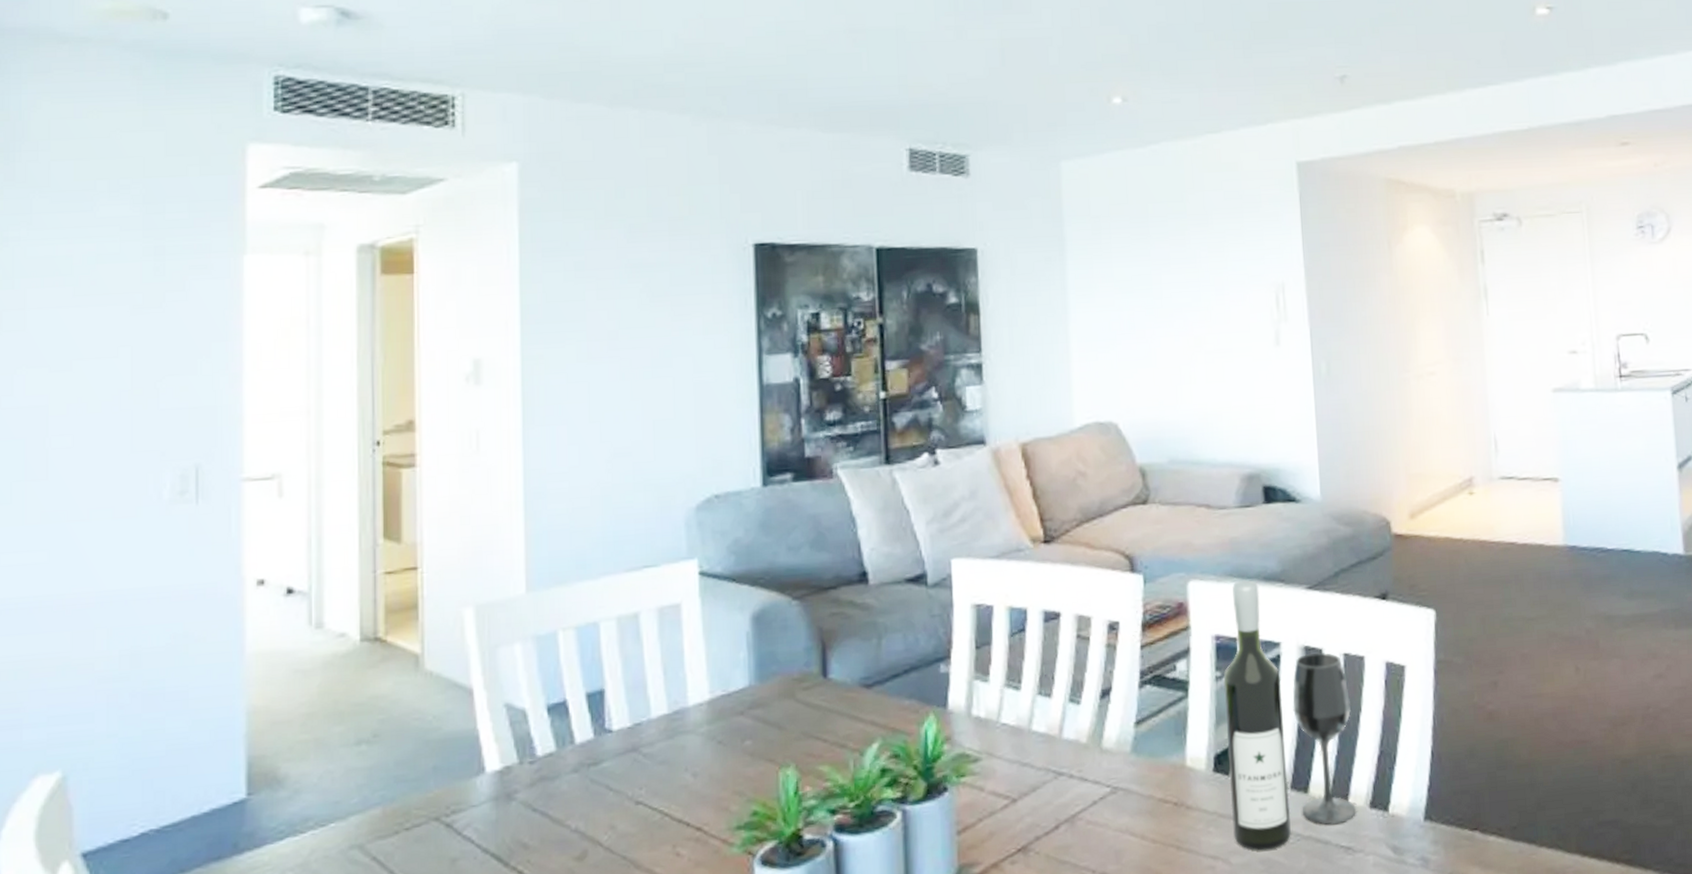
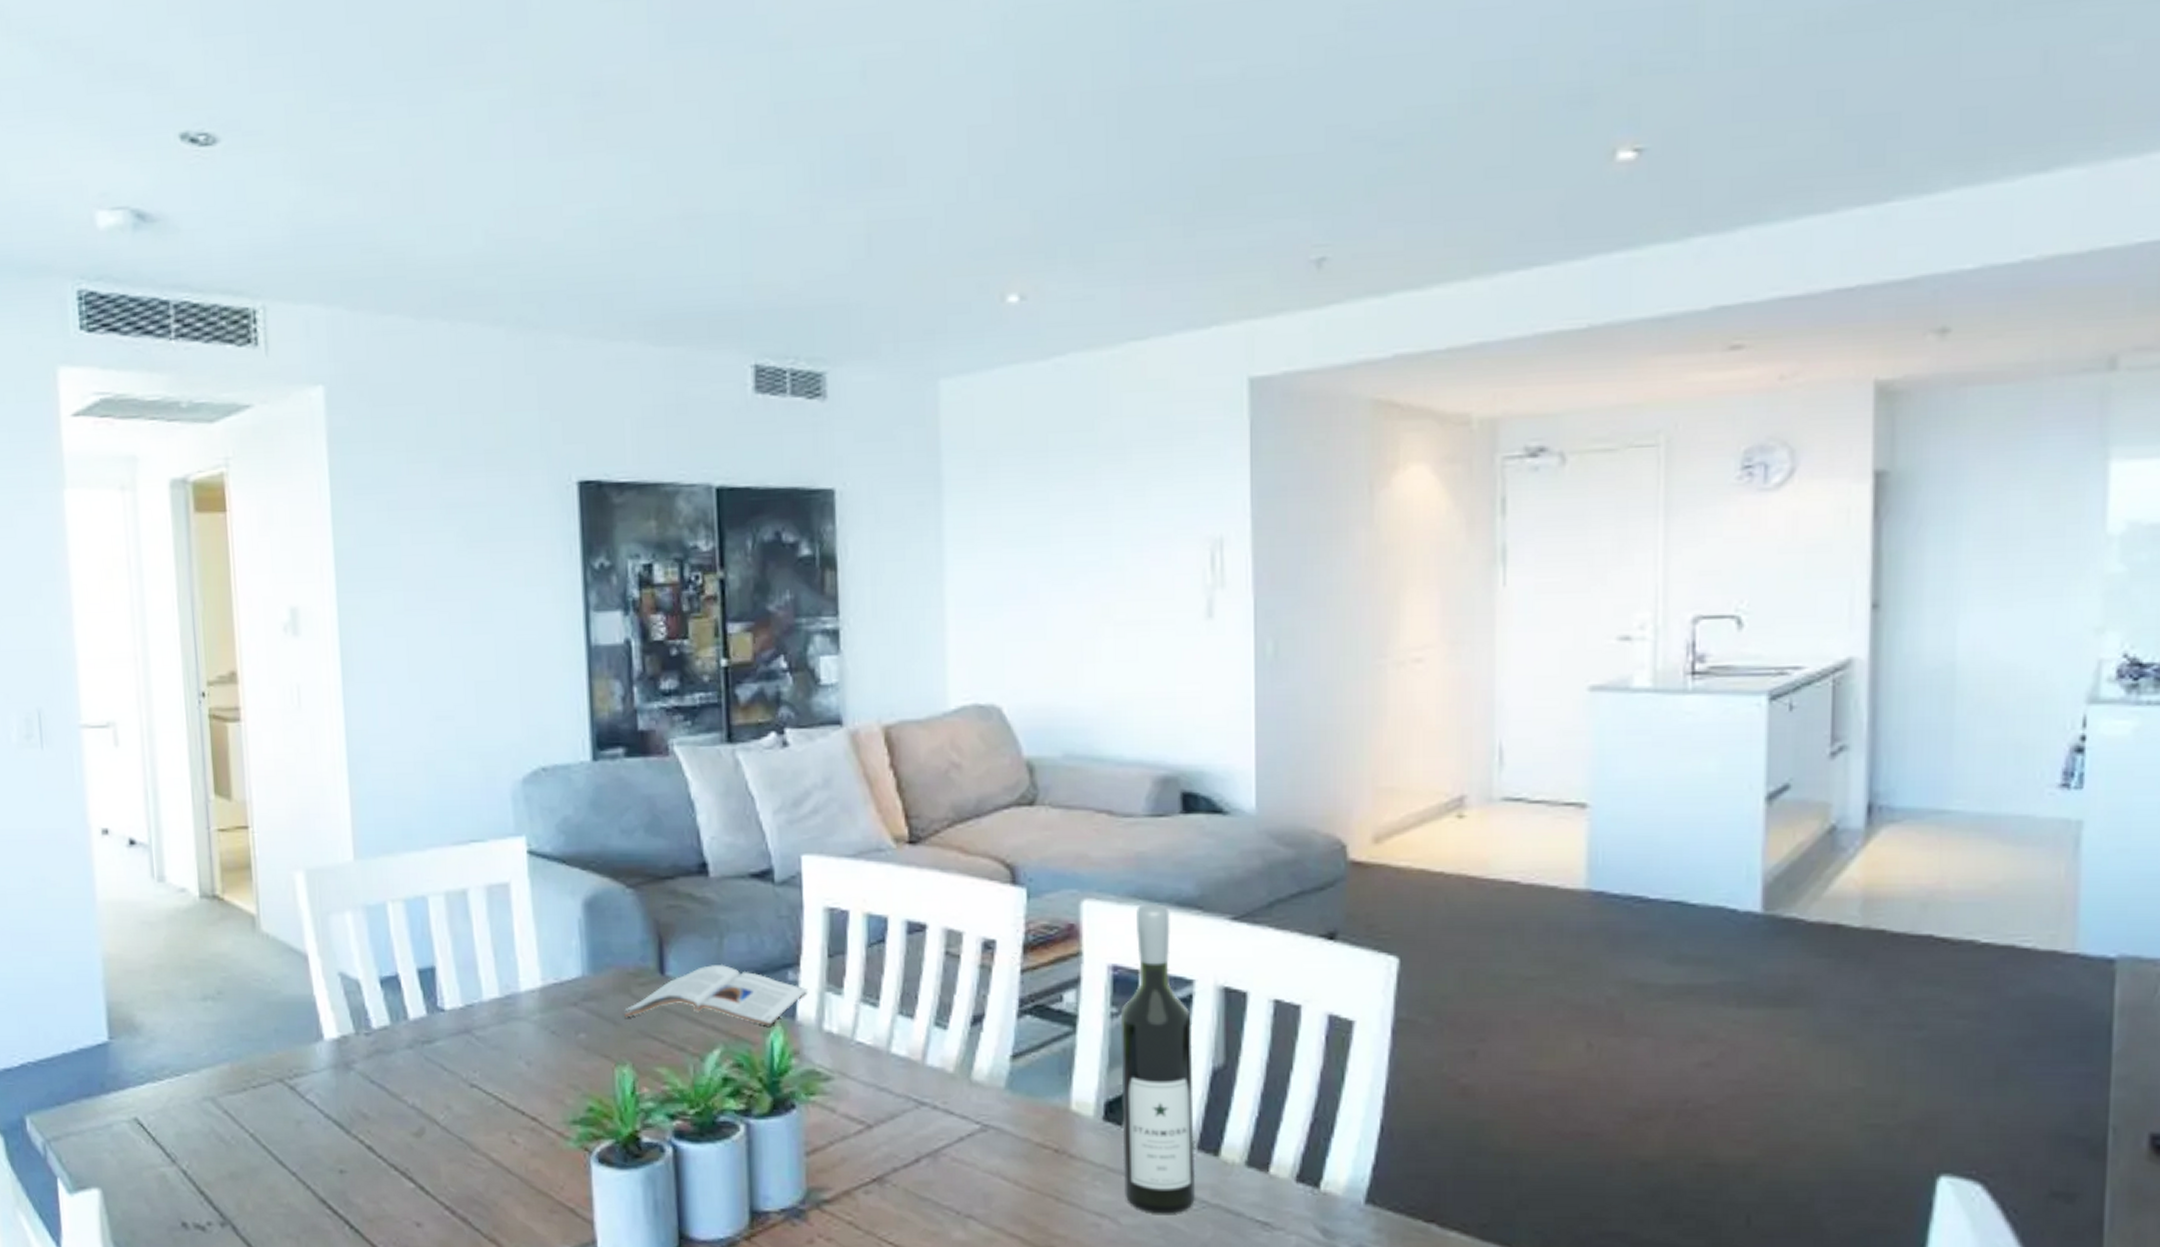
magazine: none [789,663,958,722] -> present [624,964,807,1026]
wine glass: present [1292,652,1356,825] -> none [1205,995,1279,1196]

